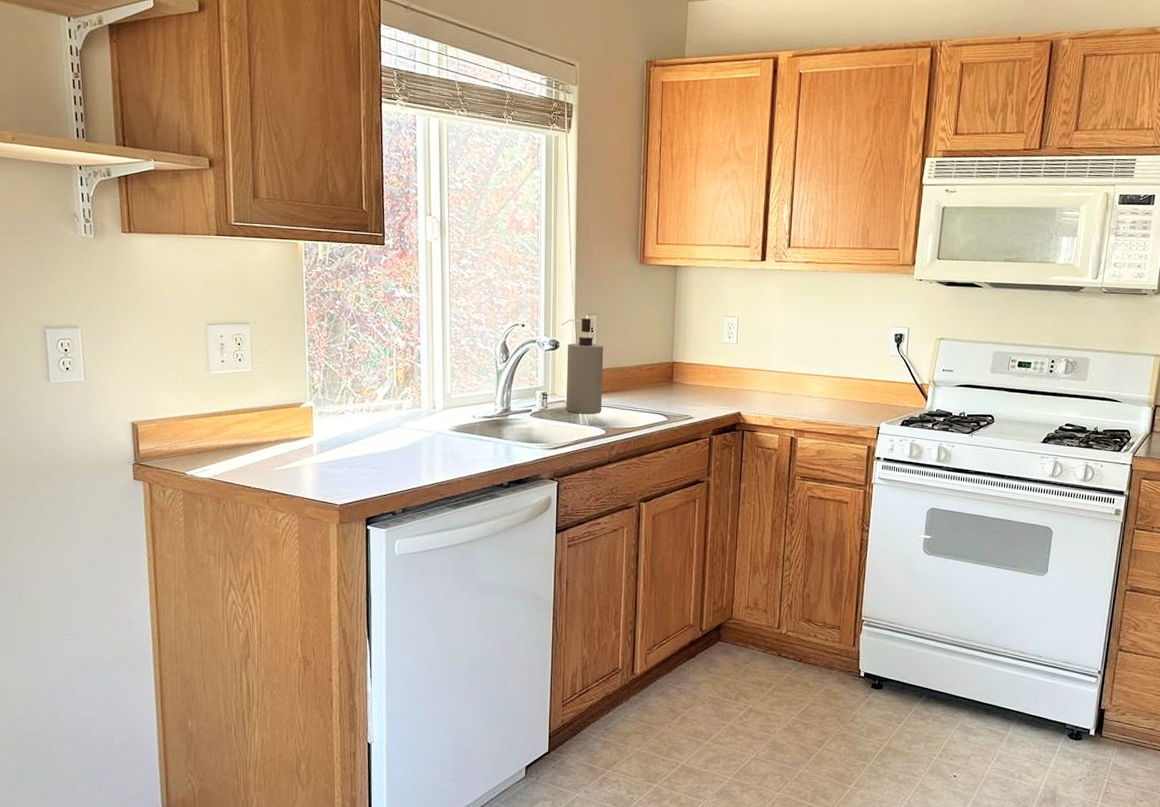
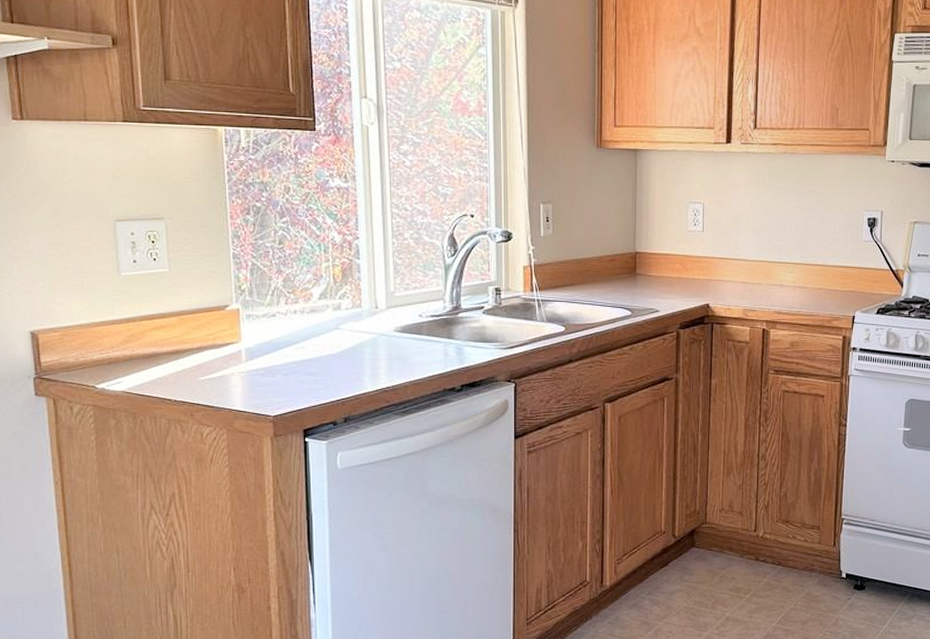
soap dispenser: present [562,318,604,414] -> none [515,206,561,310]

